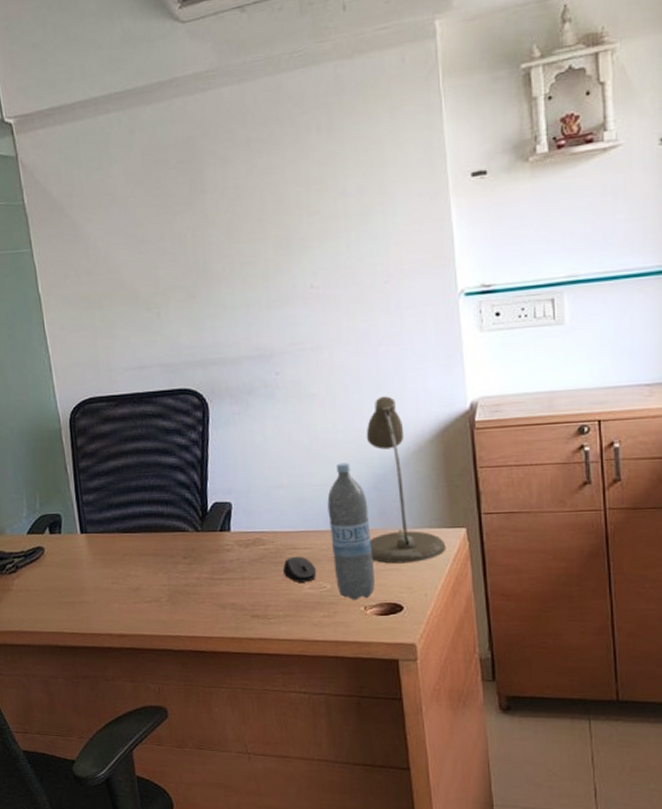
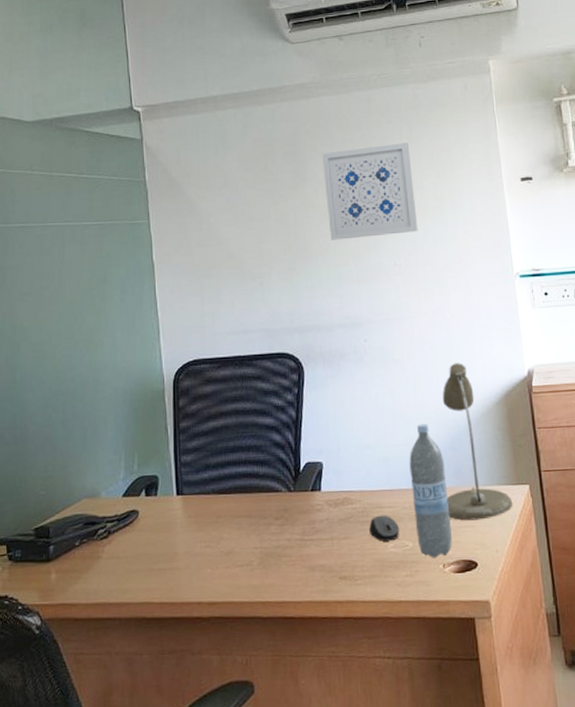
wall art: none [222,137,340,262] -> present [321,142,418,240]

